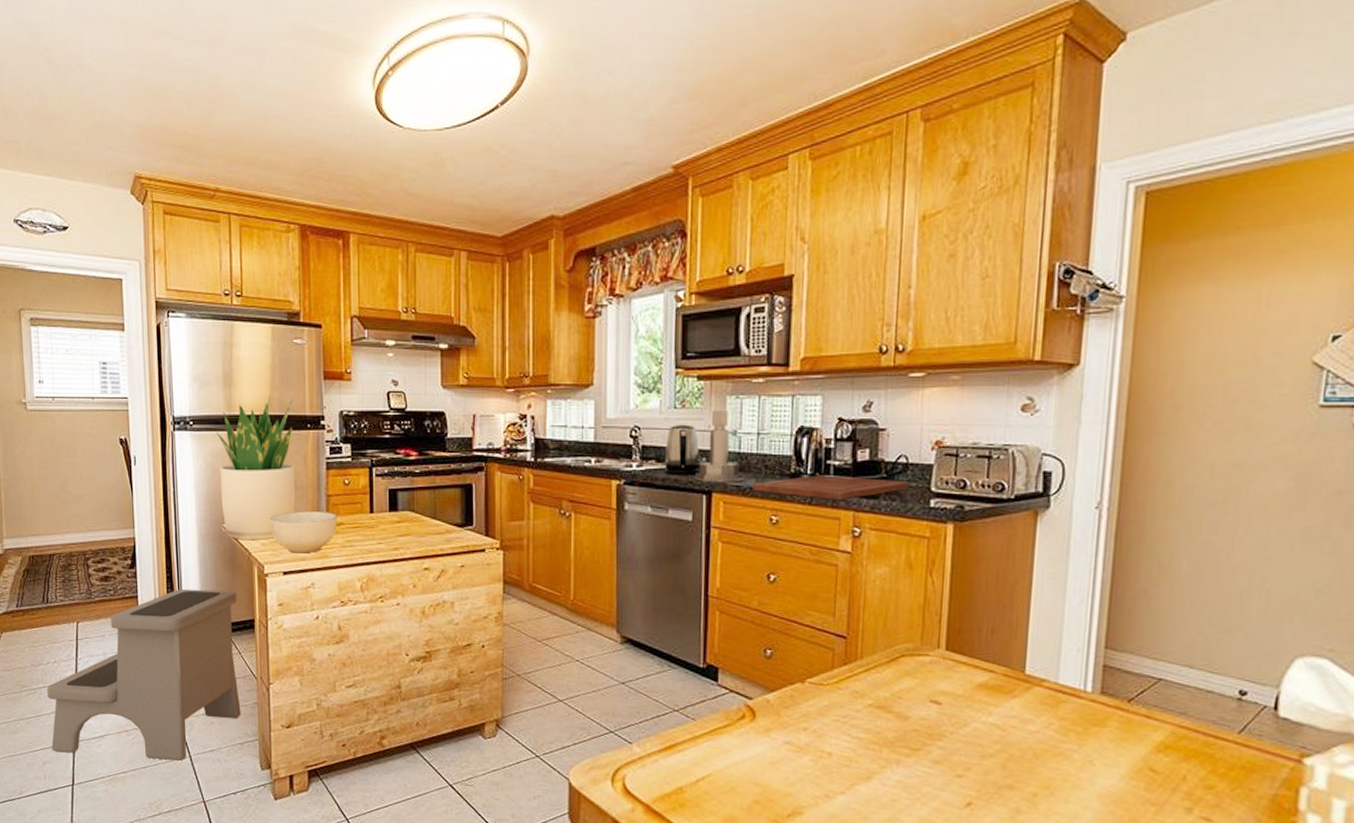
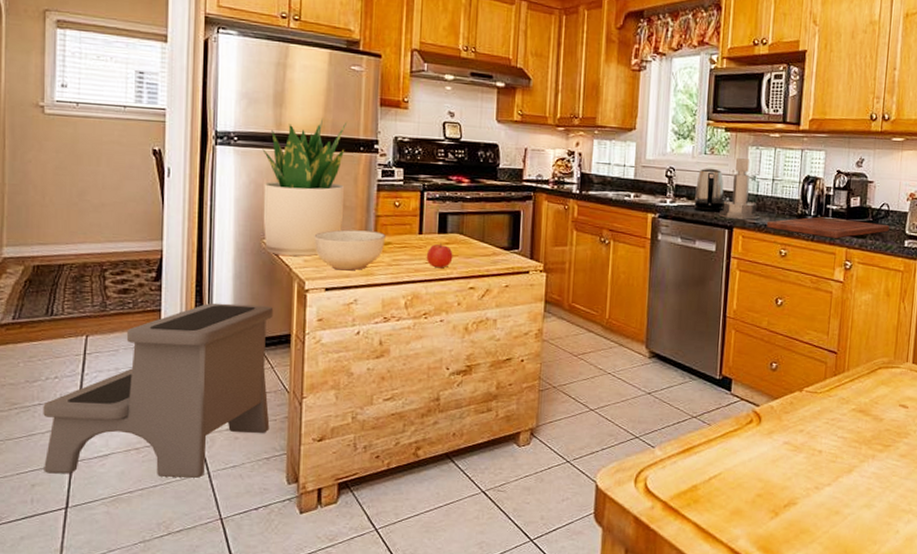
apple: none [378,521,405,547] -> present [426,242,453,267]

